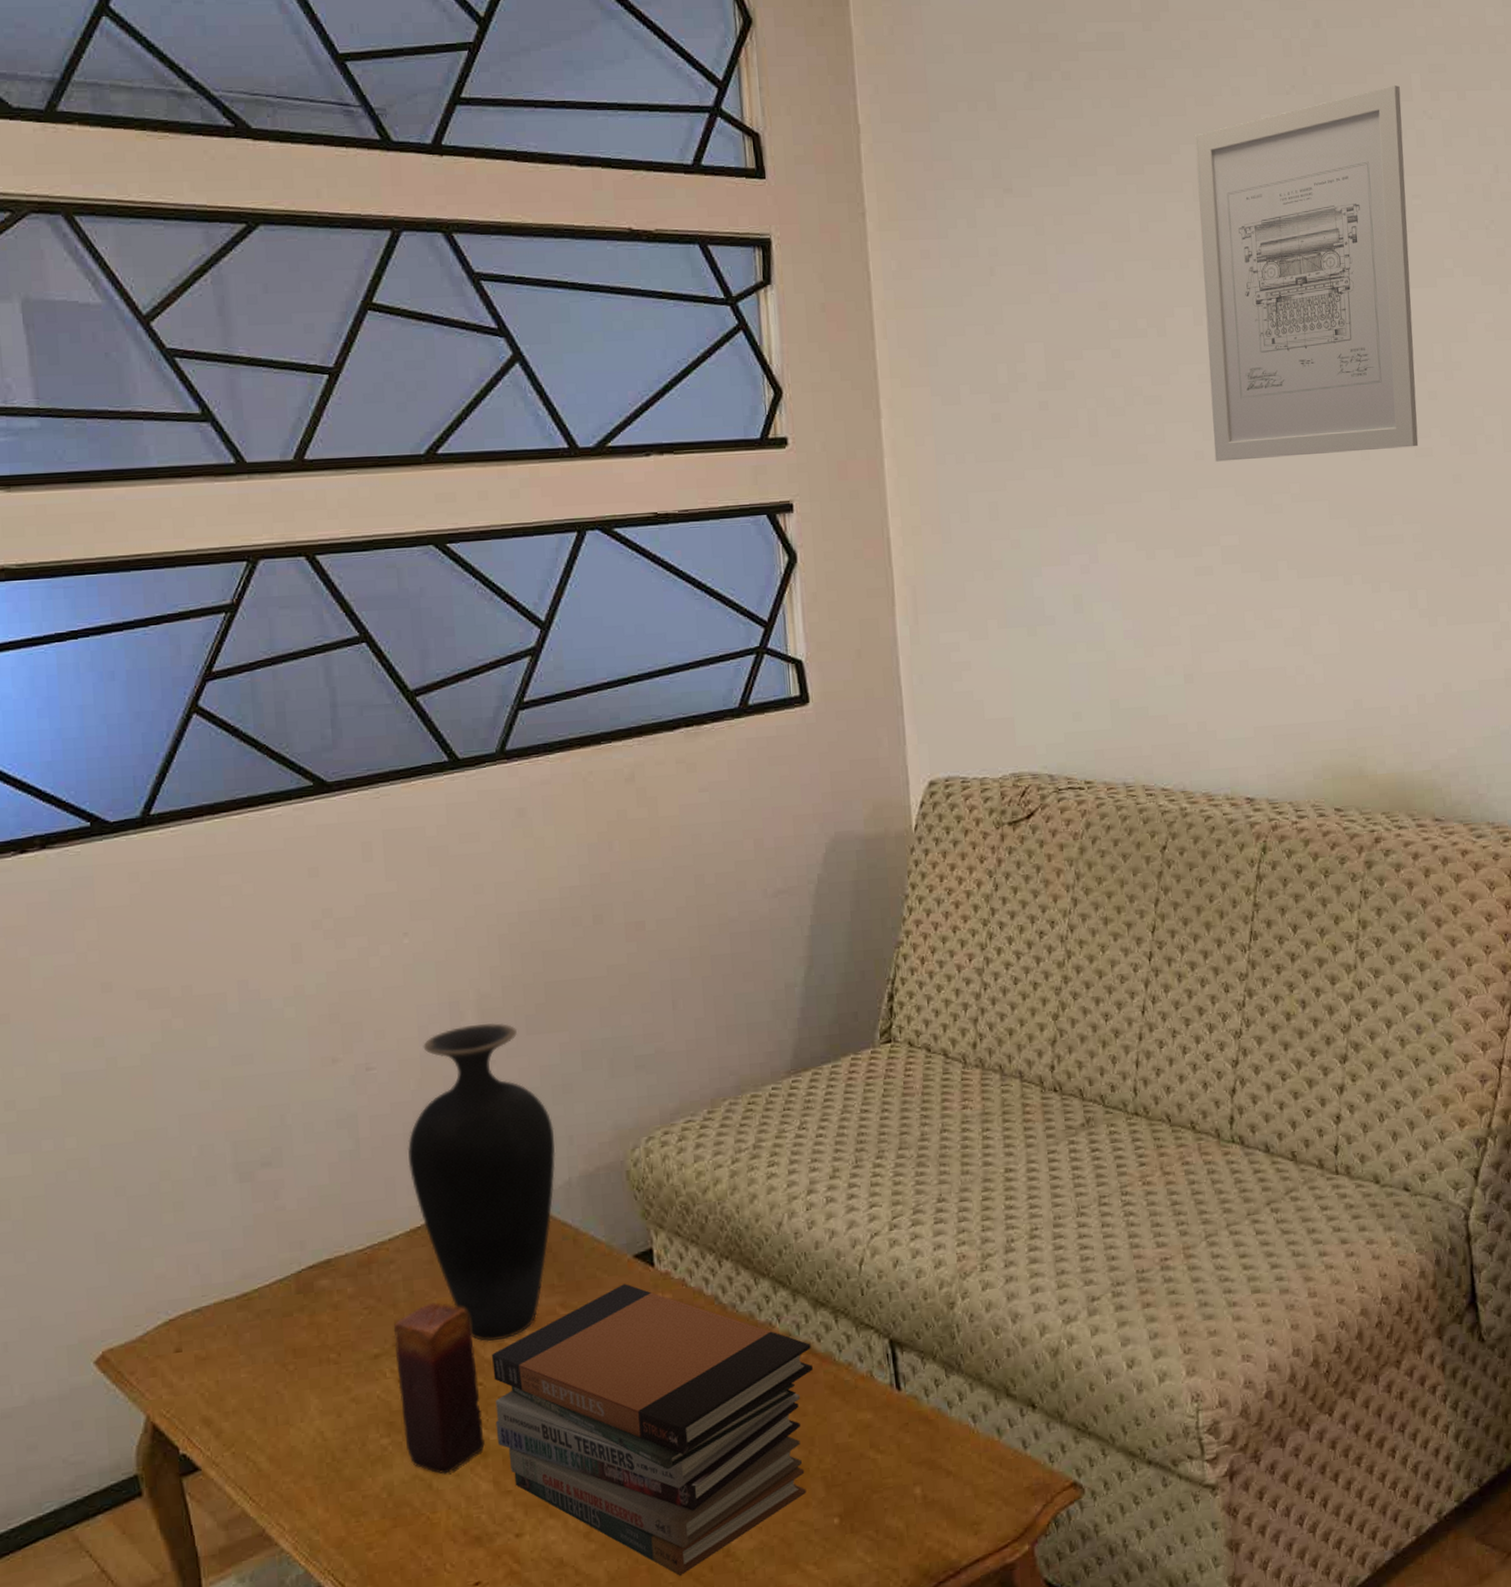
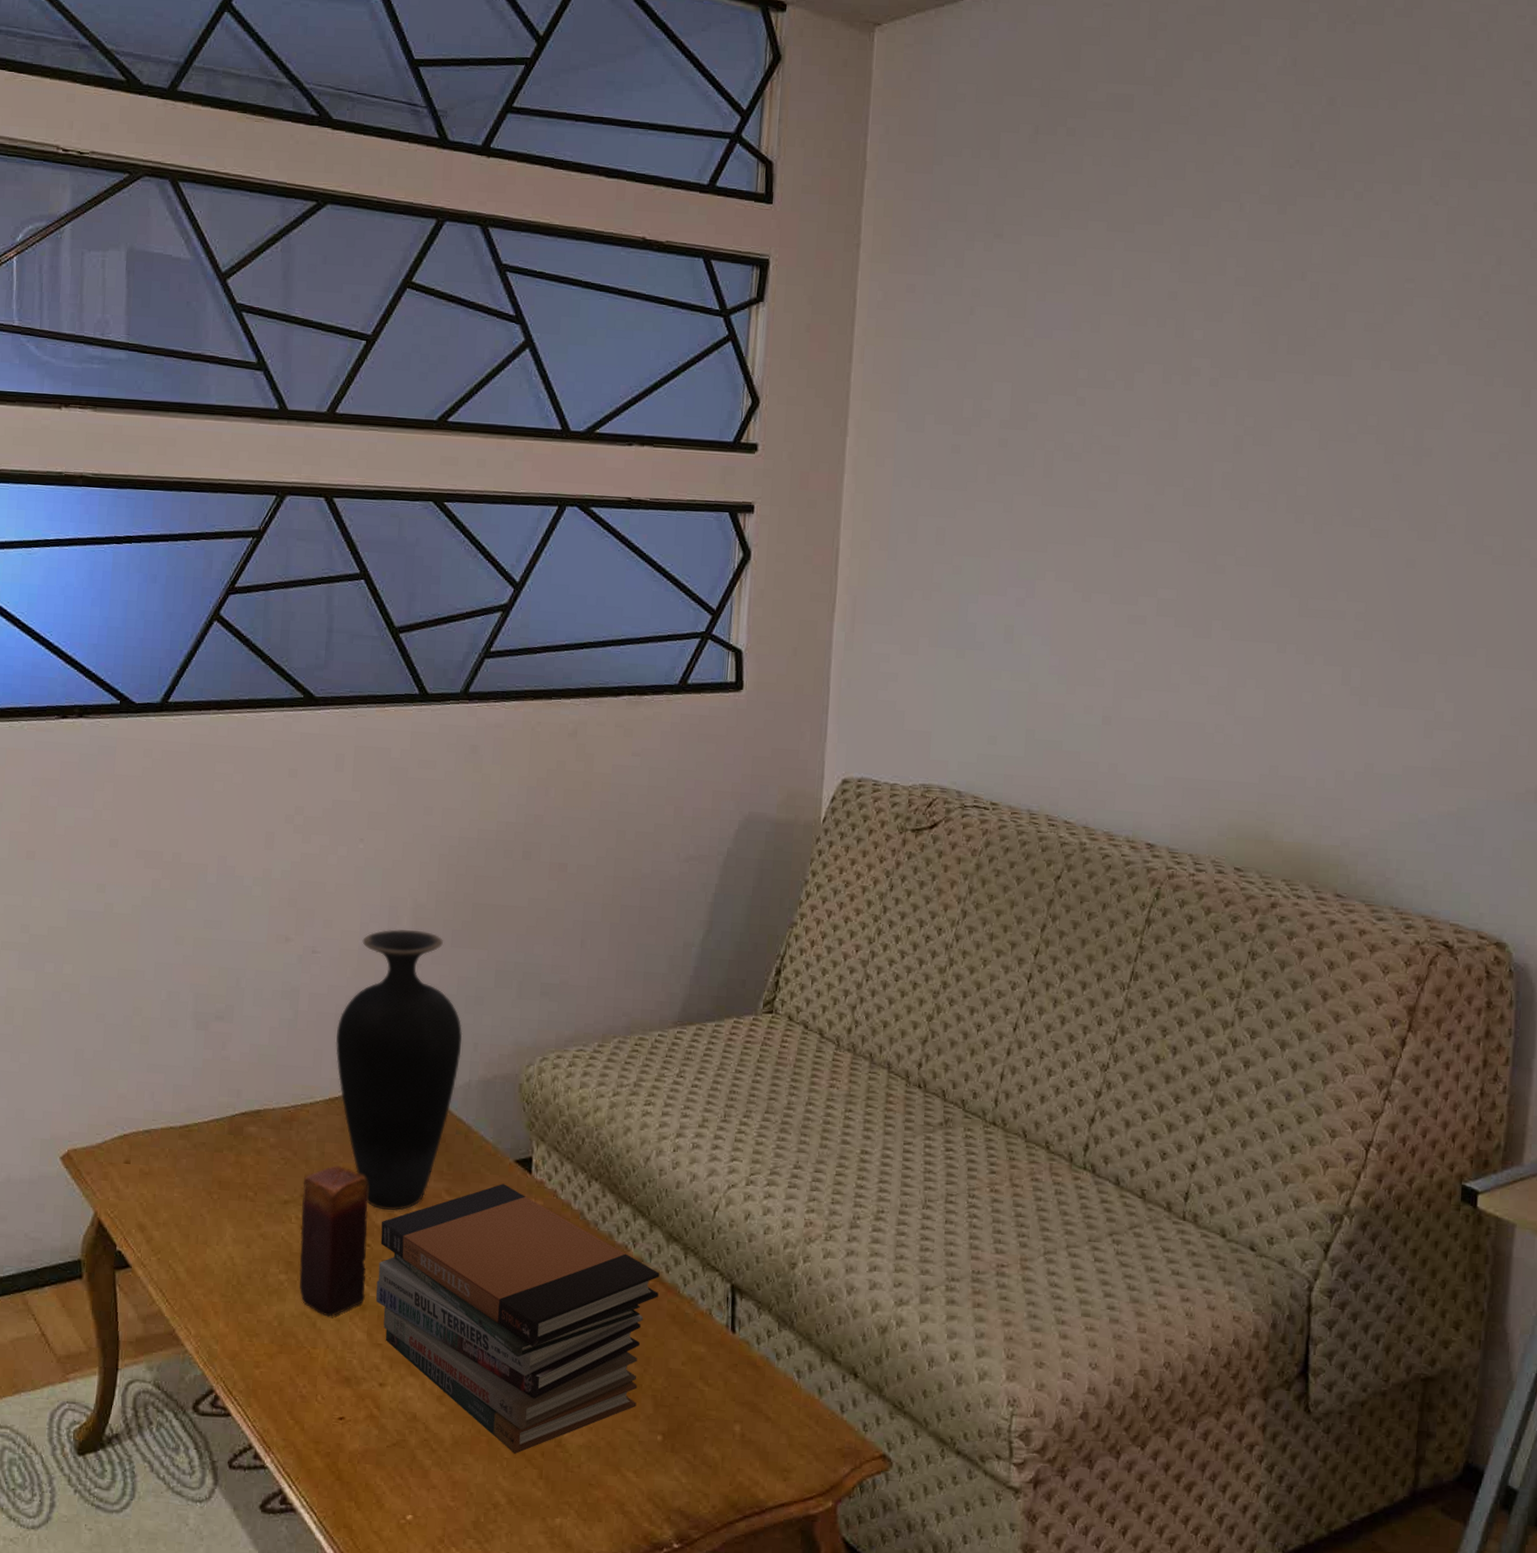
wall art: present [1195,85,1419,462] -> none [1164,168,1409,527]

